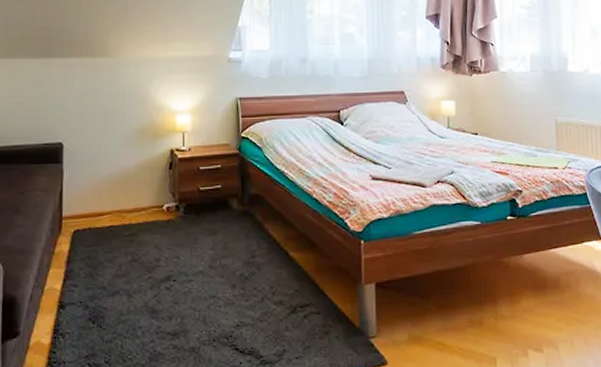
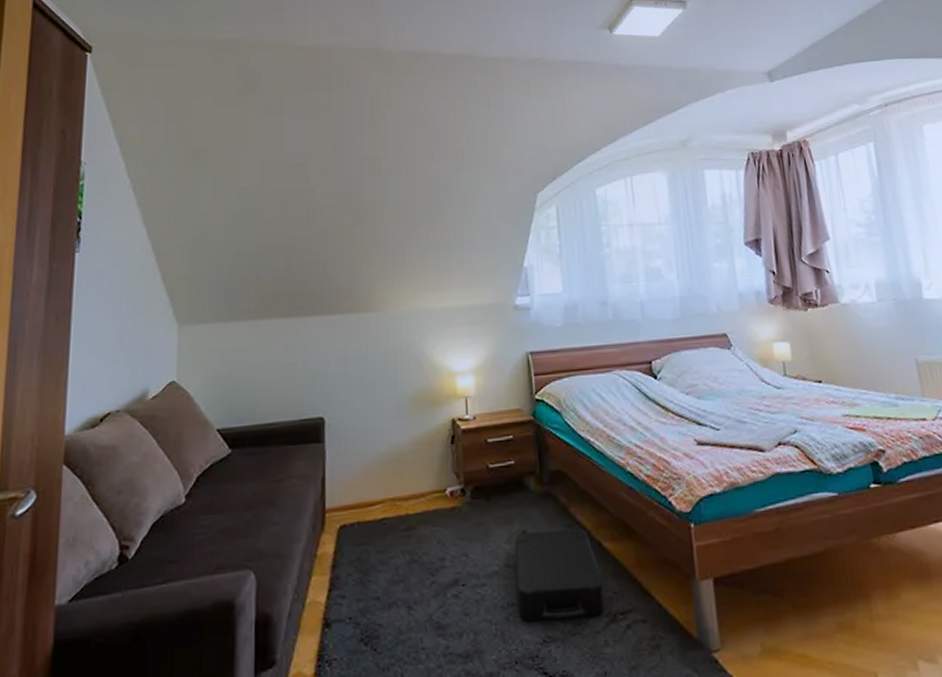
suitcase: none [217,238,287,311] -> present [514,525,605,623]

